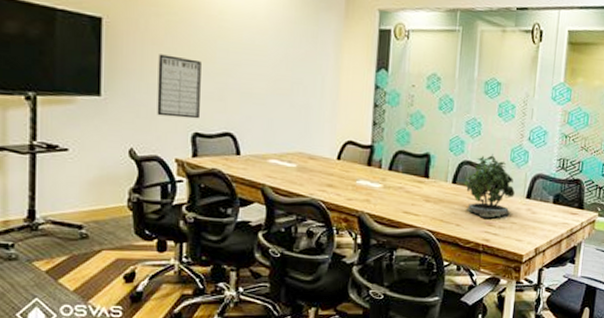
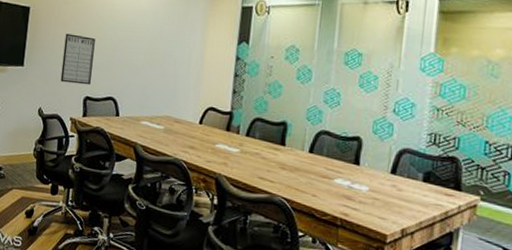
potted plant: present [464,154,515,218] -> none [321,125,377,192]

